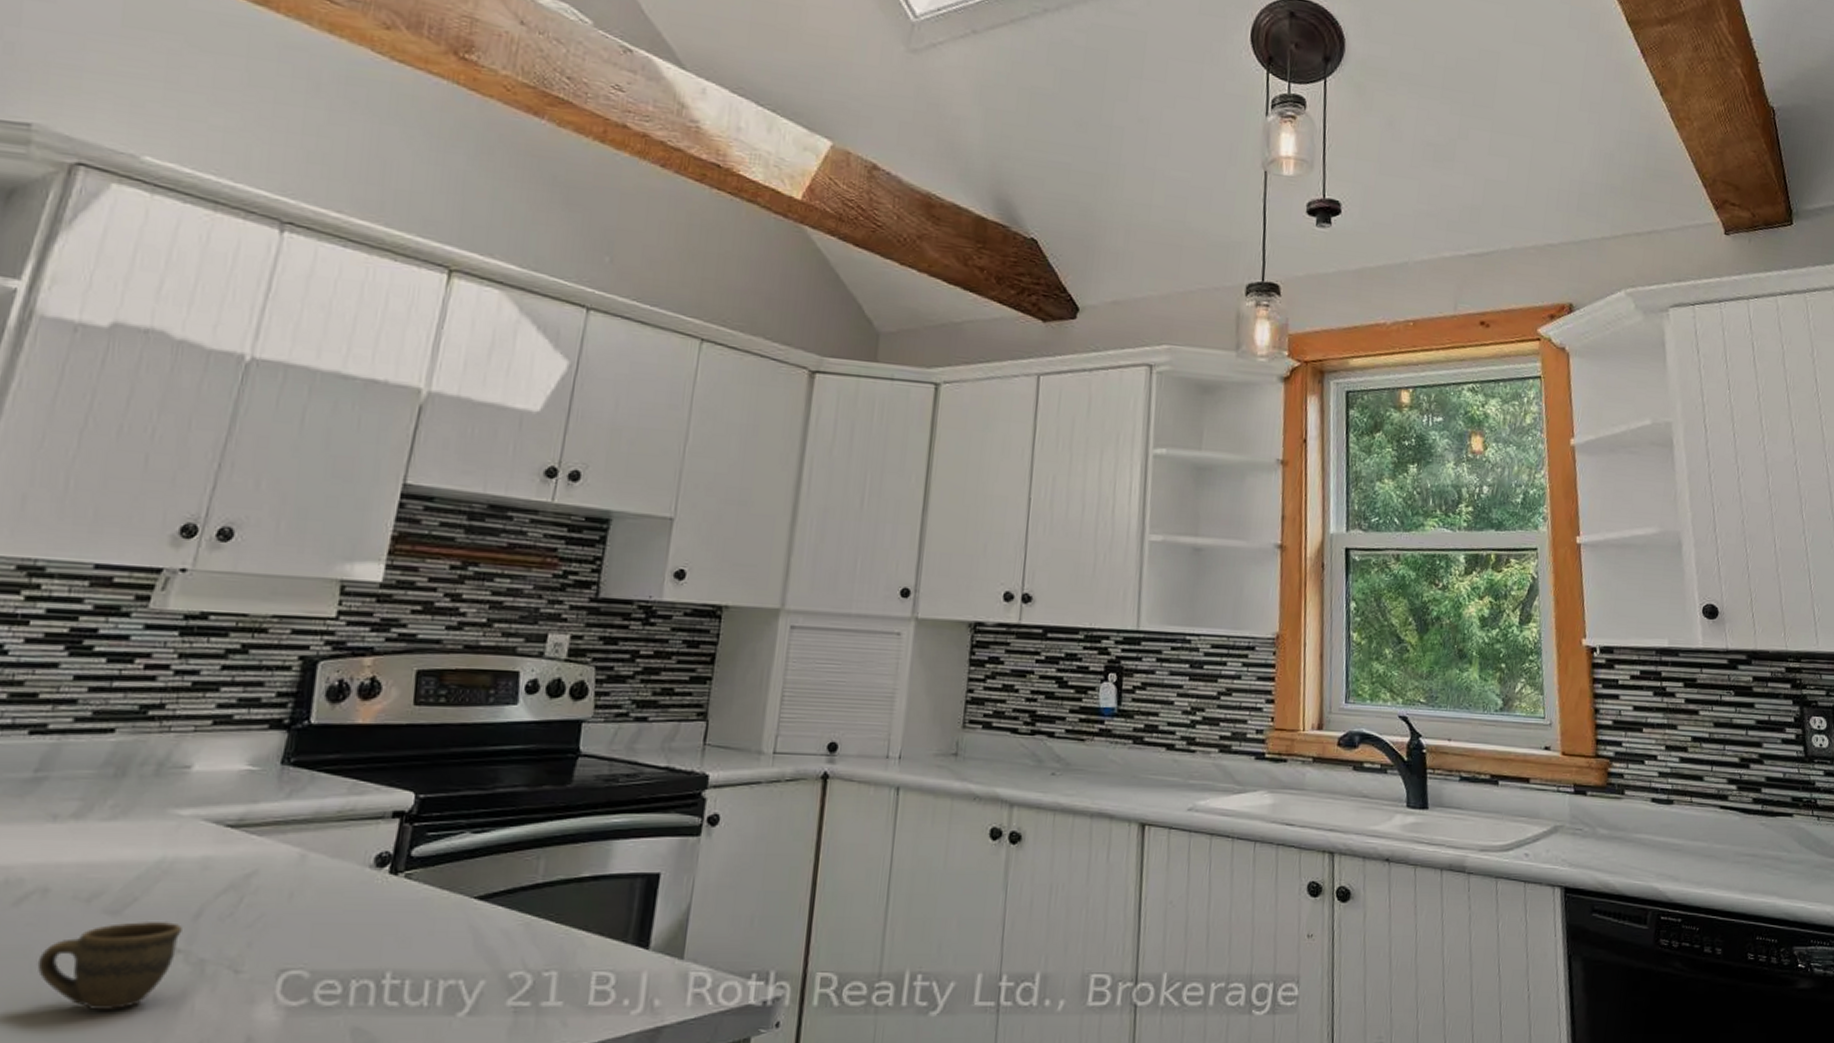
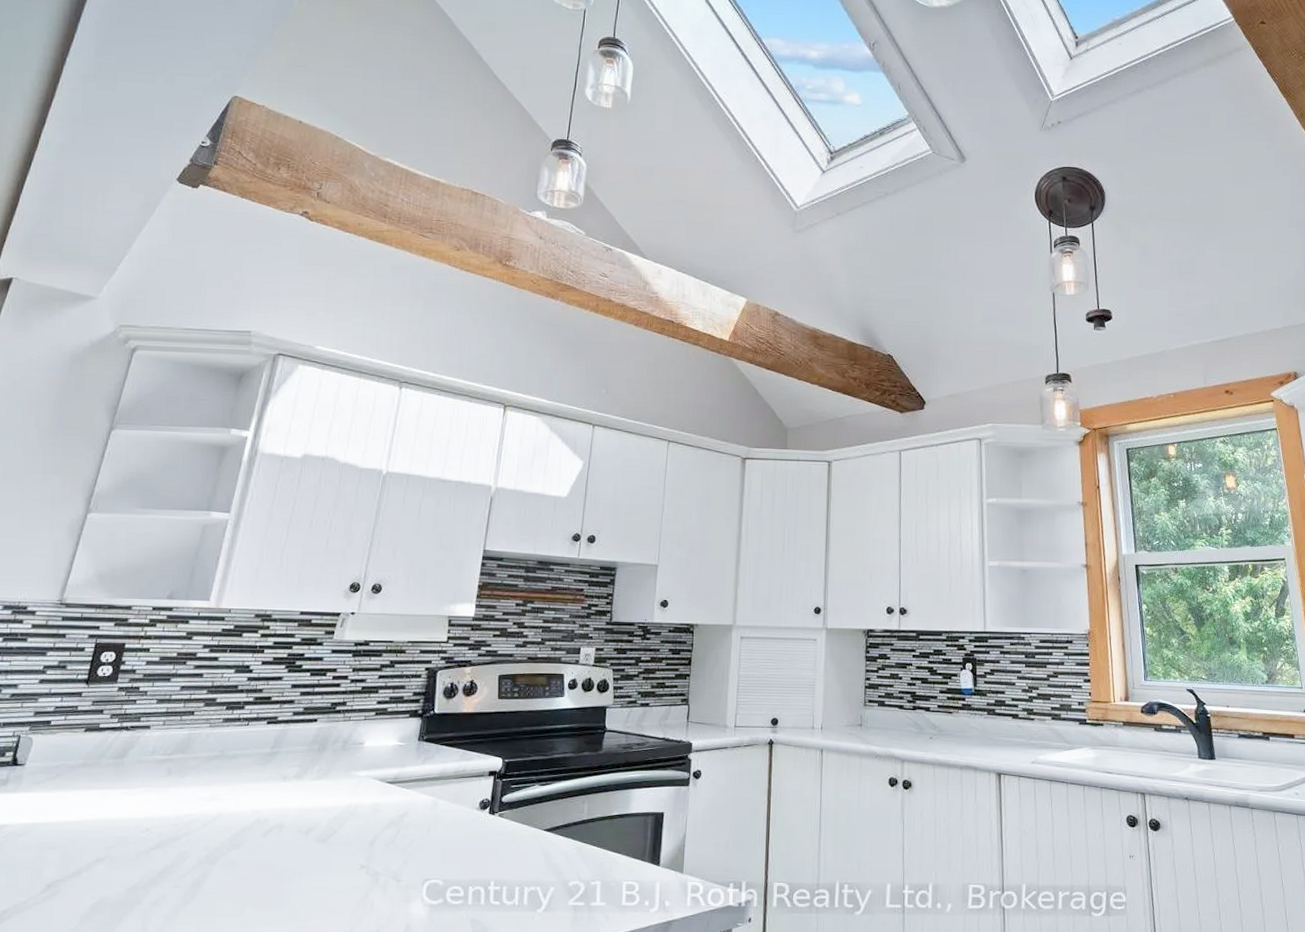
cup: present [37,922,182,1010] -> none [278,847,364,906]

